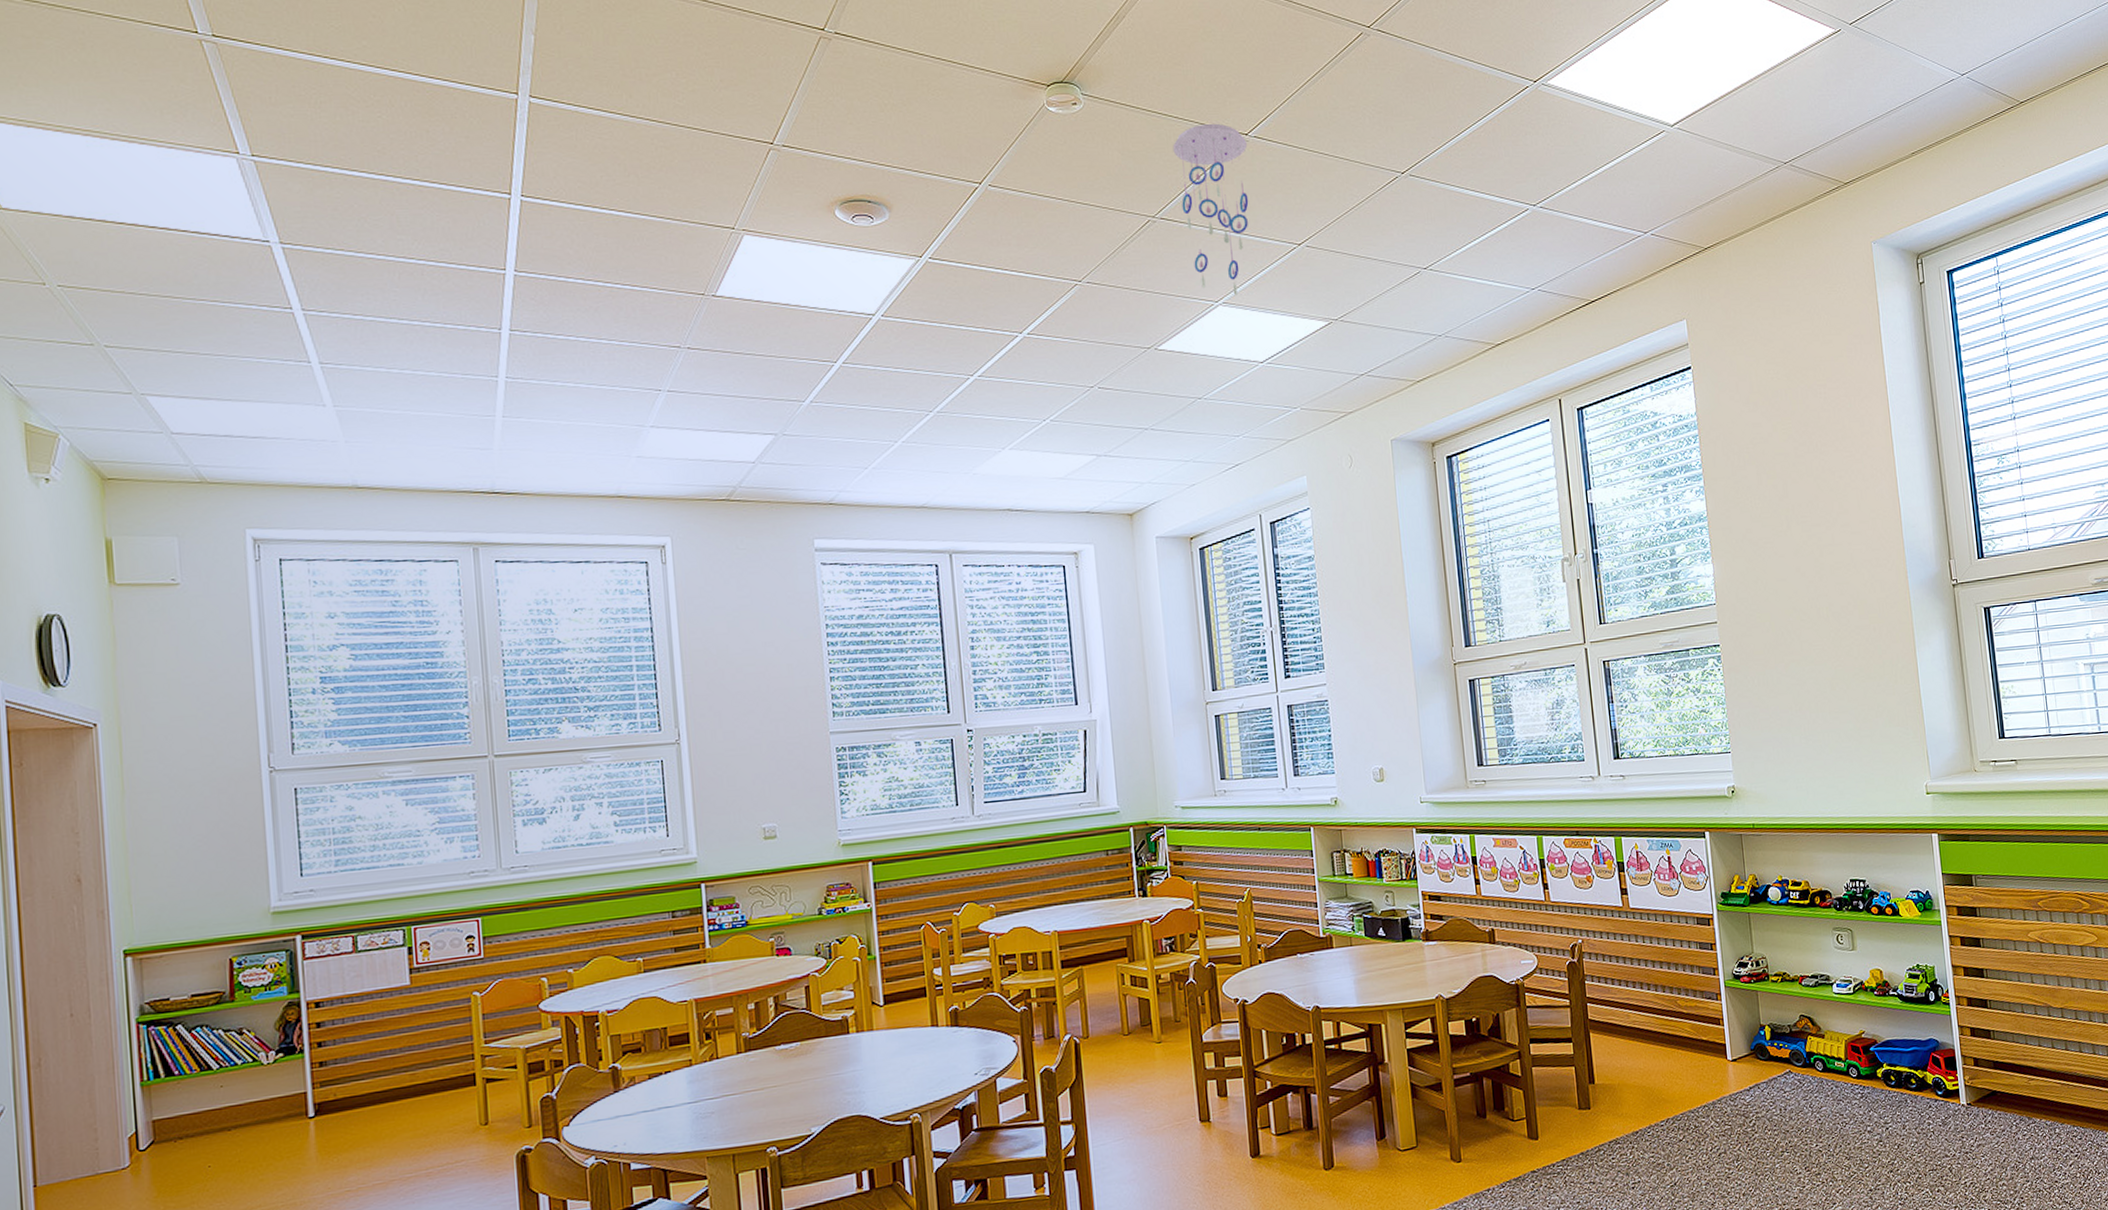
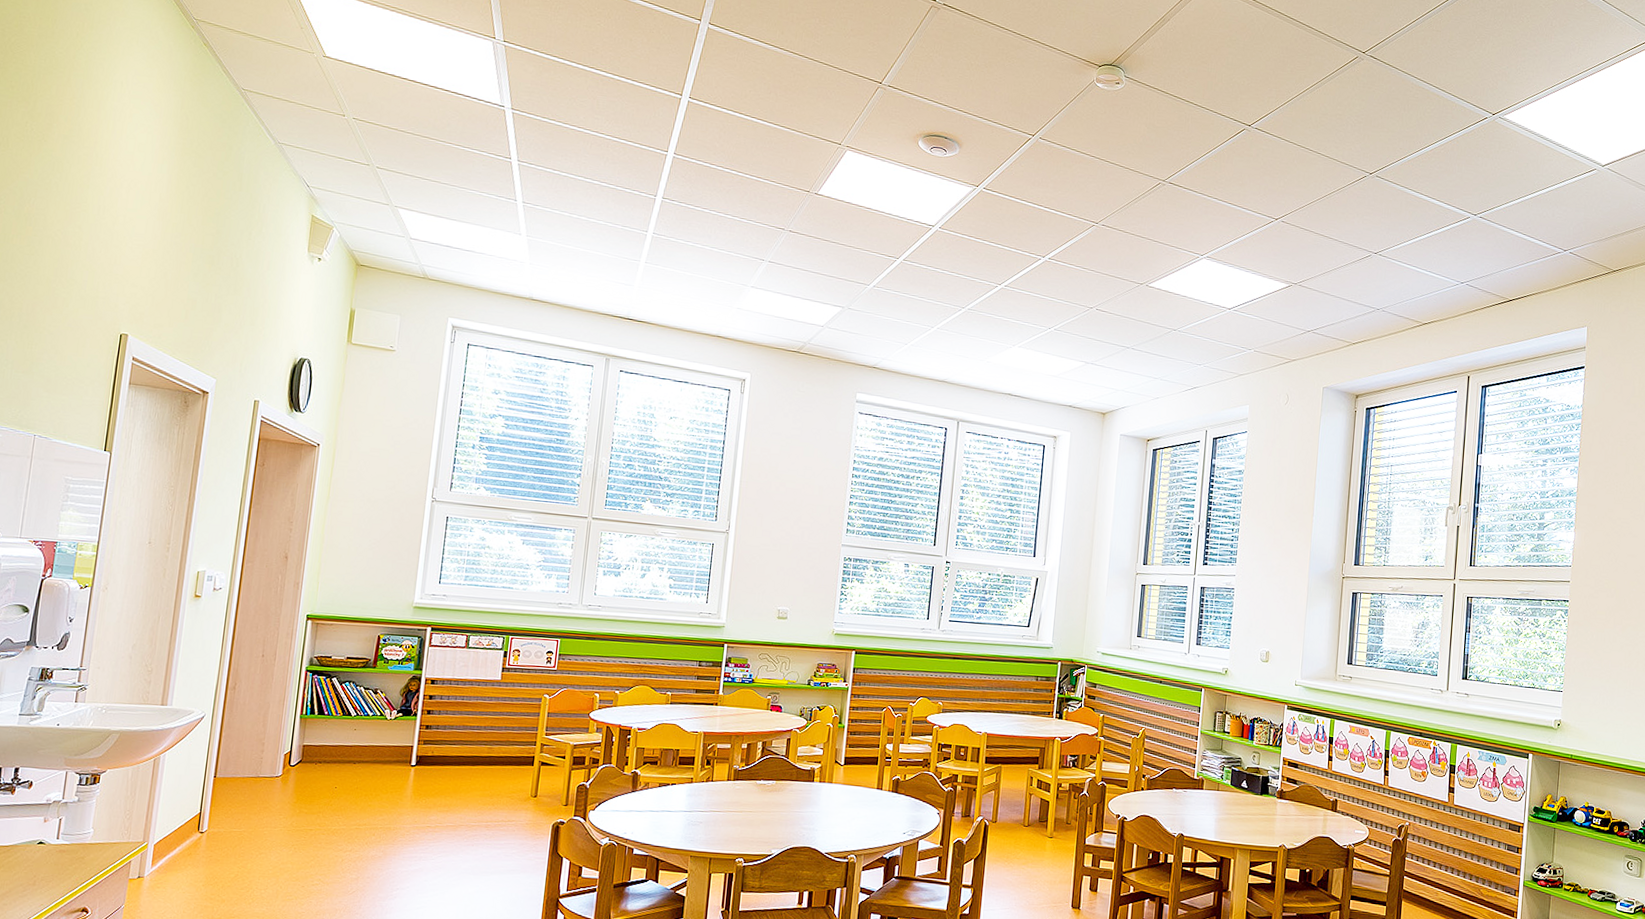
ceiling mobile: present [1172,123,1249,296] -> none [1188,112,1249,253]

